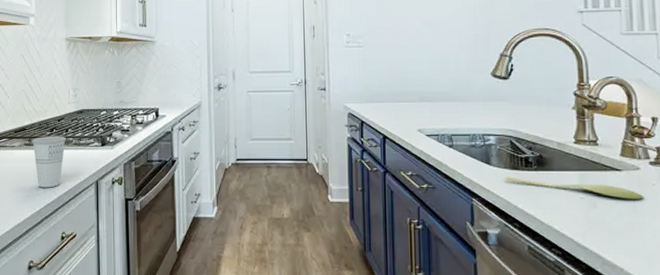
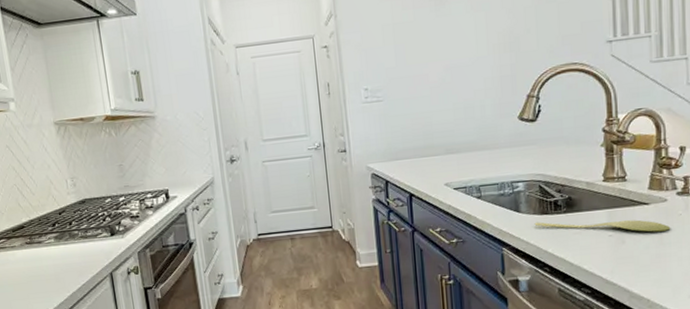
cup: present [31,136,67,188] -> none [33,230,72,287]

